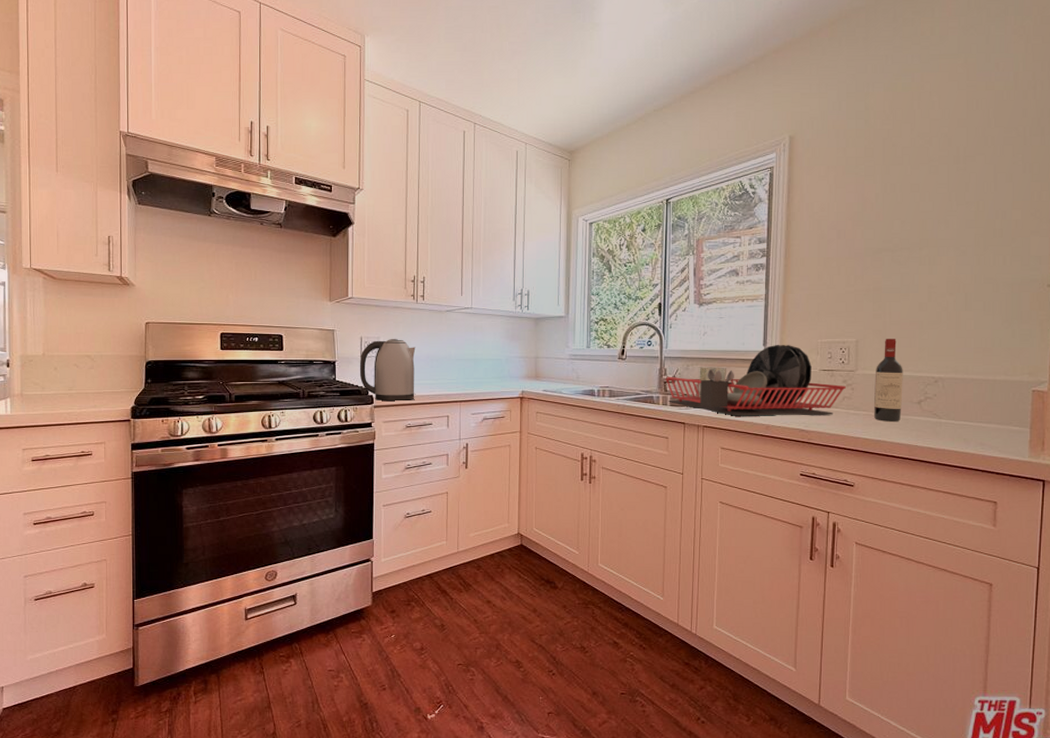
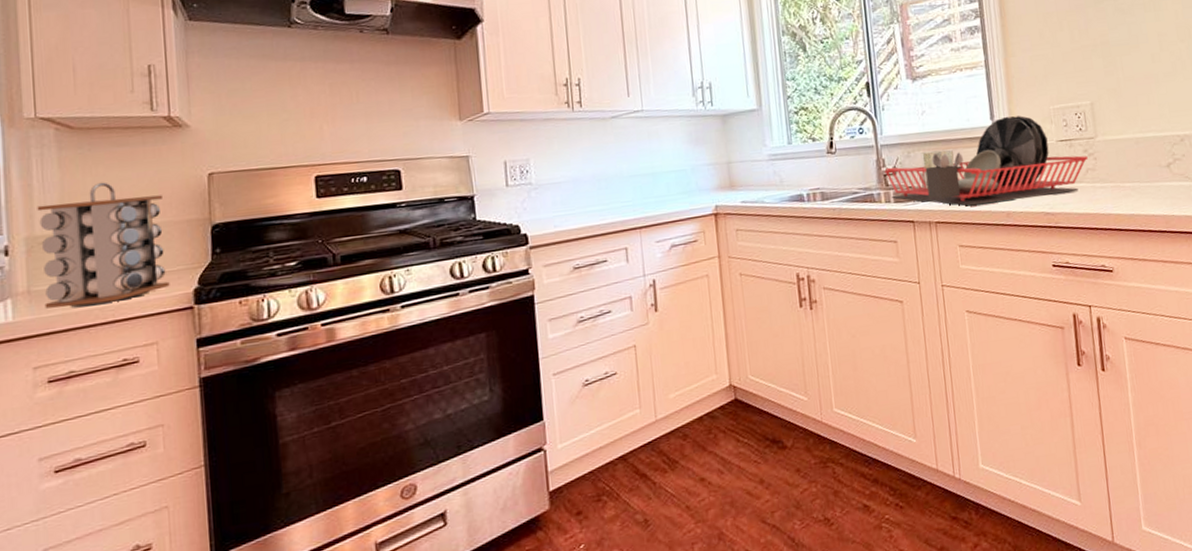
spice rack: none [29,321,115,410] -> present [37,182,170,309]
kettle: present [359,338,416,402] -> none [505,158,582,239]
wine bottle: present [873,339,903,423] -> none [1116,96,1152,193]

